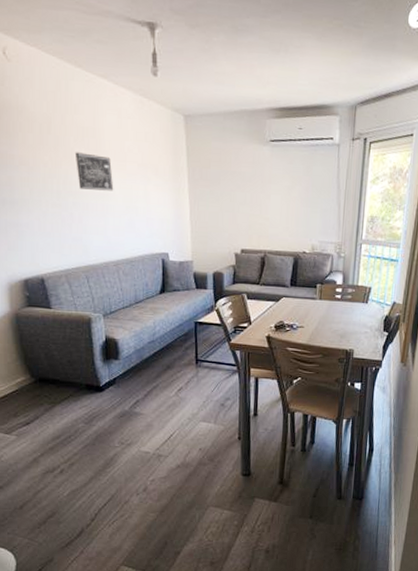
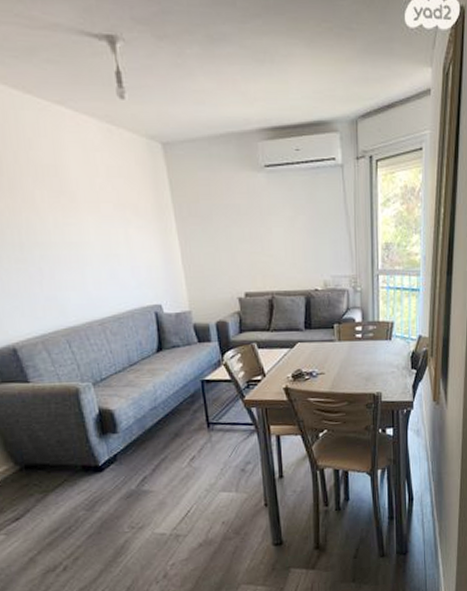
wall art: present [74,152,114,191] -> none [35,195,89,239]

